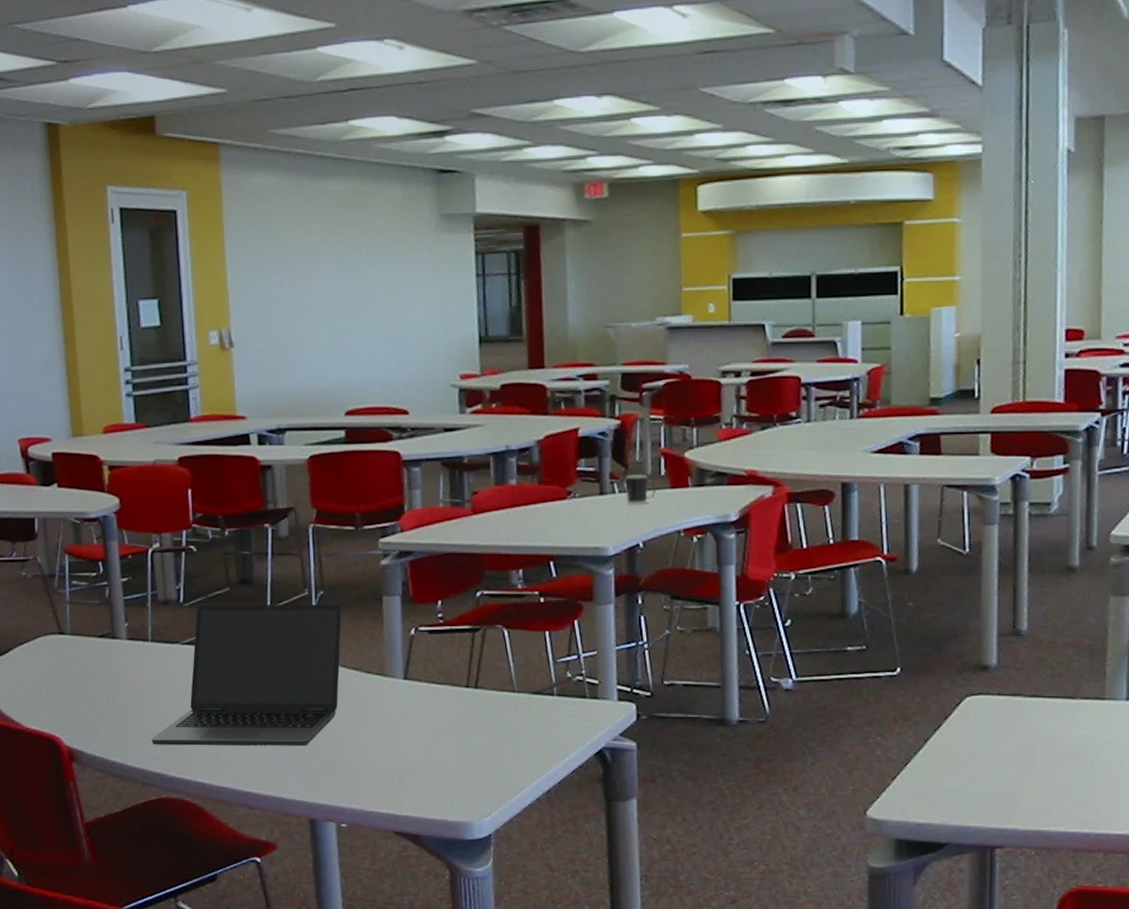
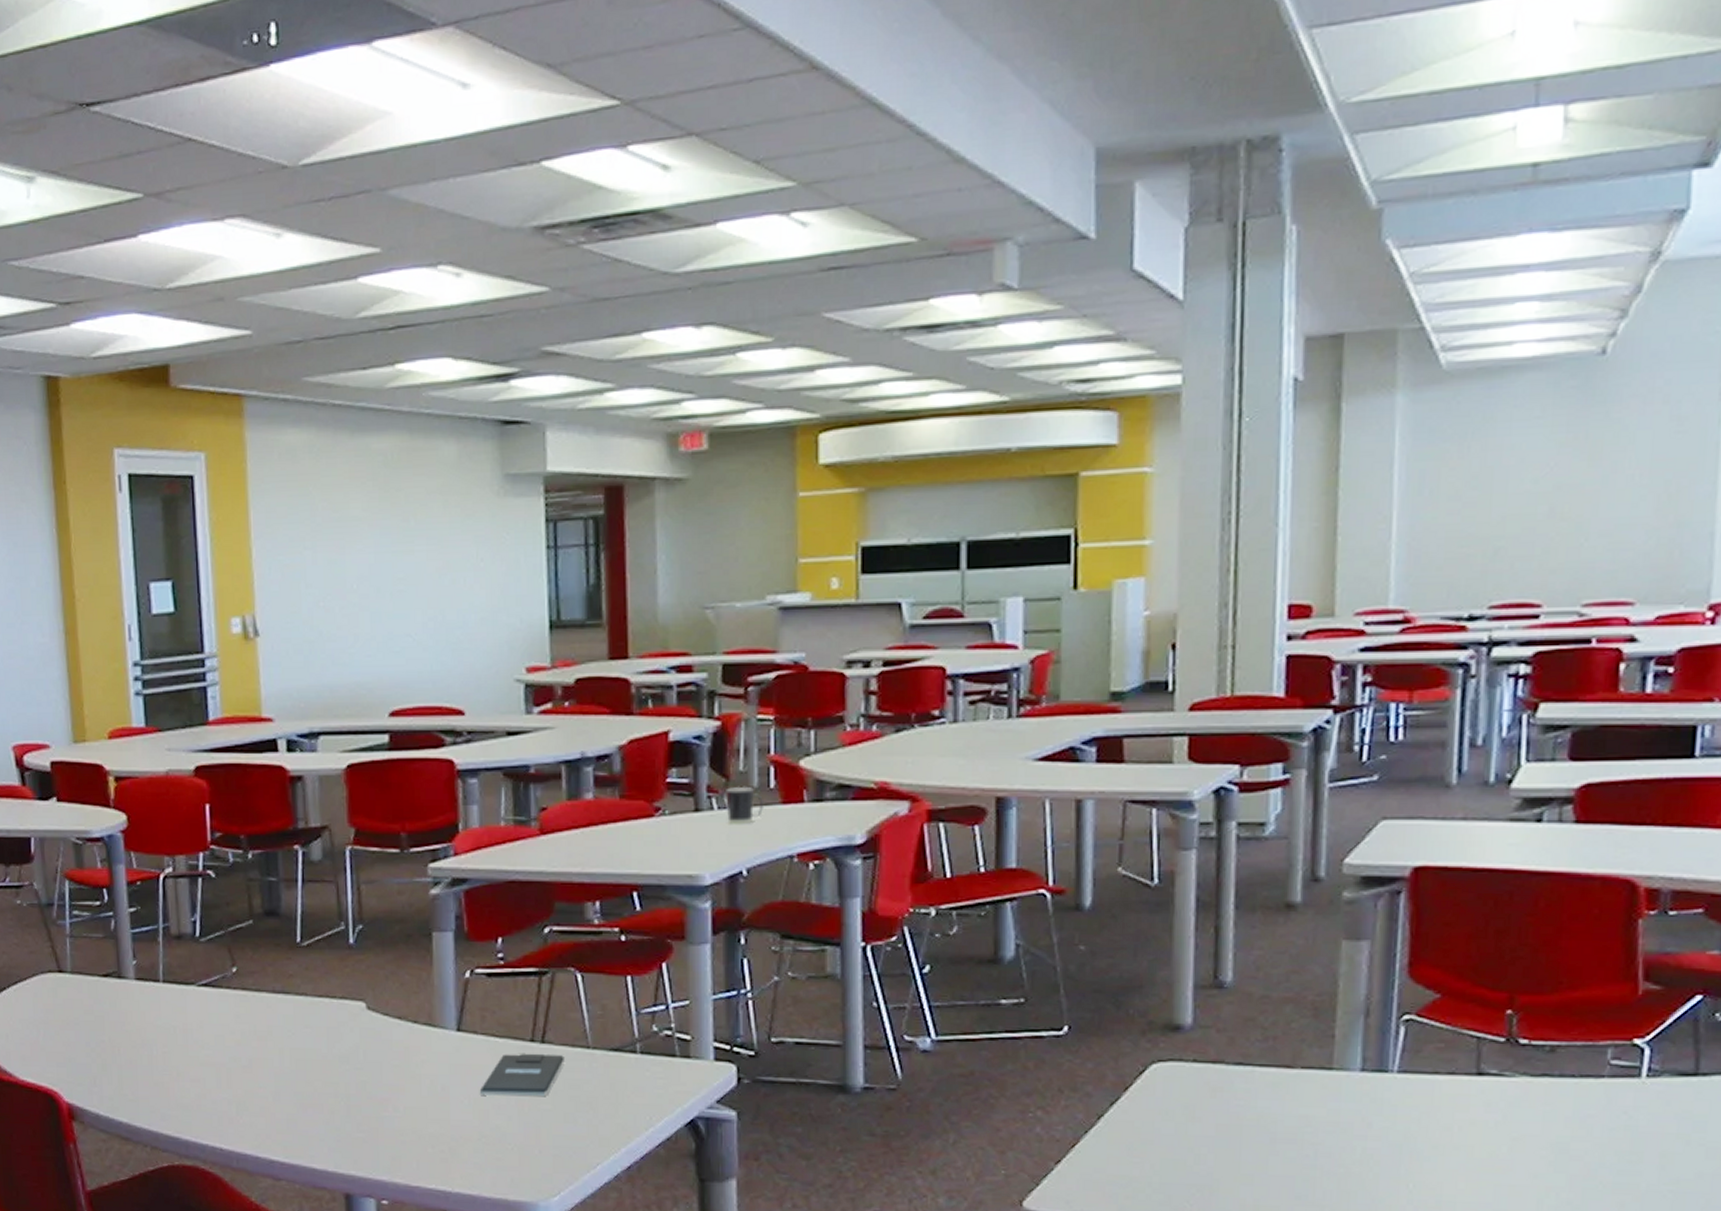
laptop: present [151,604,343,746] -> none [162,940,385,1108]
calculator: none [423,697,495,734] -> present [479,1053,566,1097]

